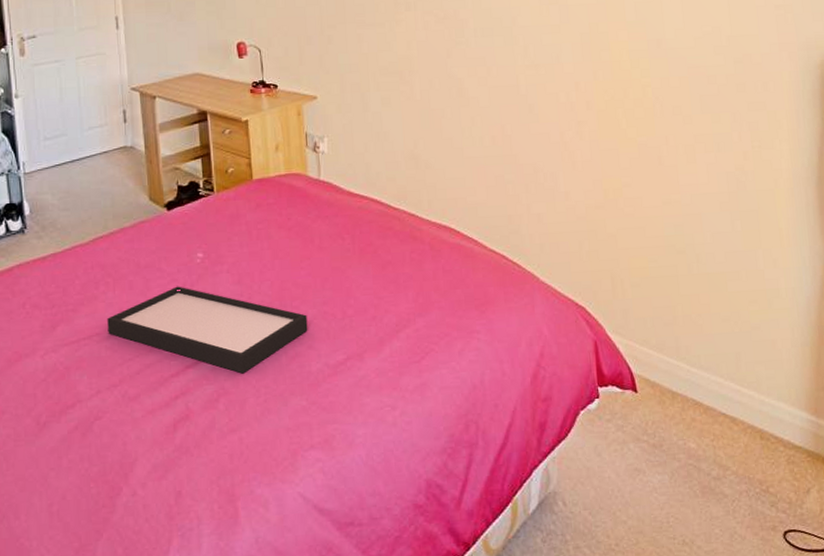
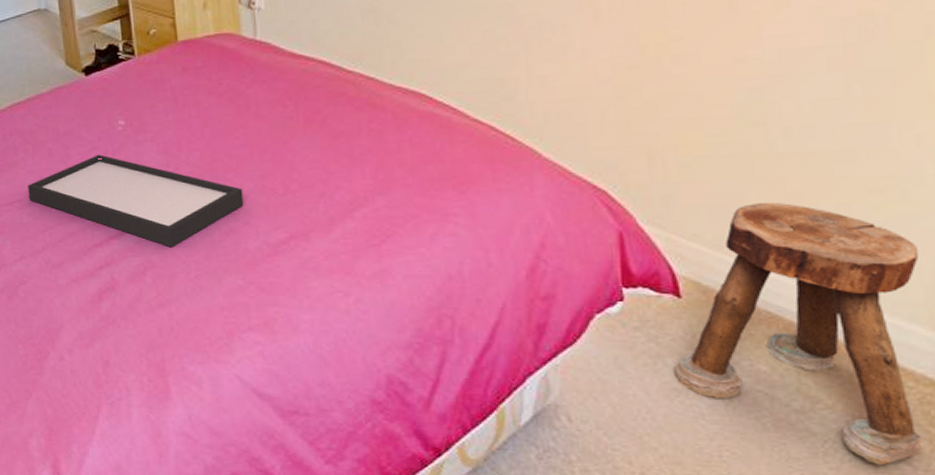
stool: none [634,312,790,516] -> present [673,202,922,466]

